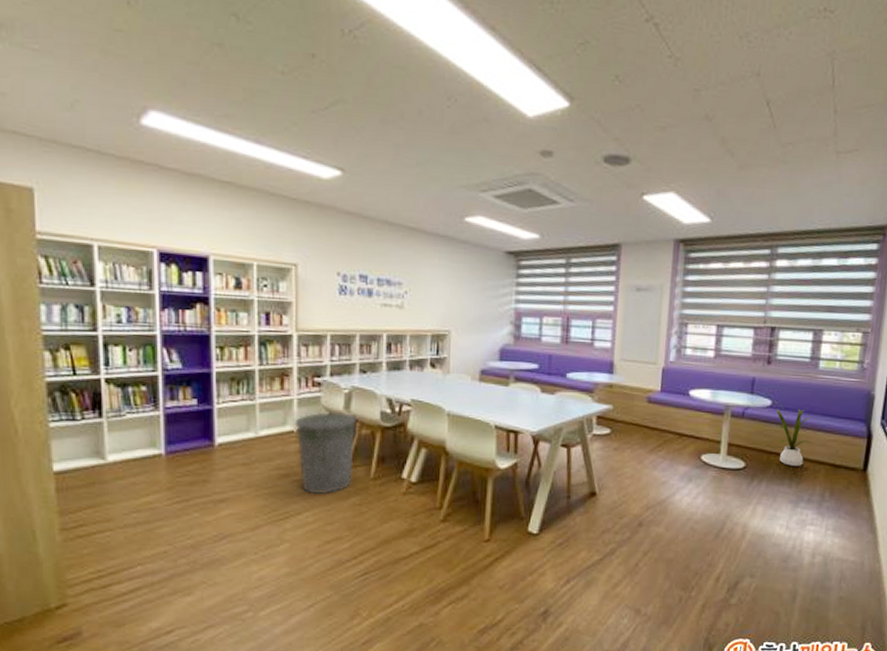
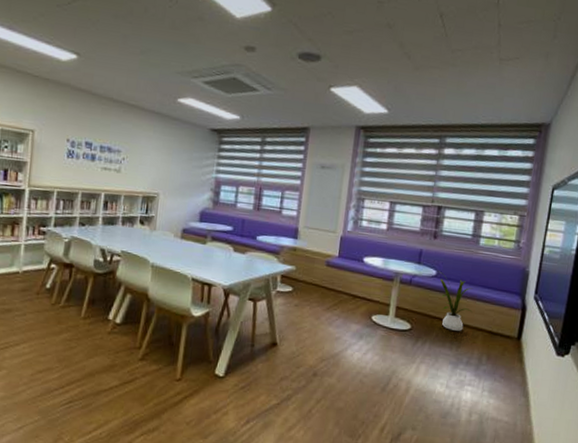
trash can: present [294,410,358,495] -> none [20,255,74,330]

